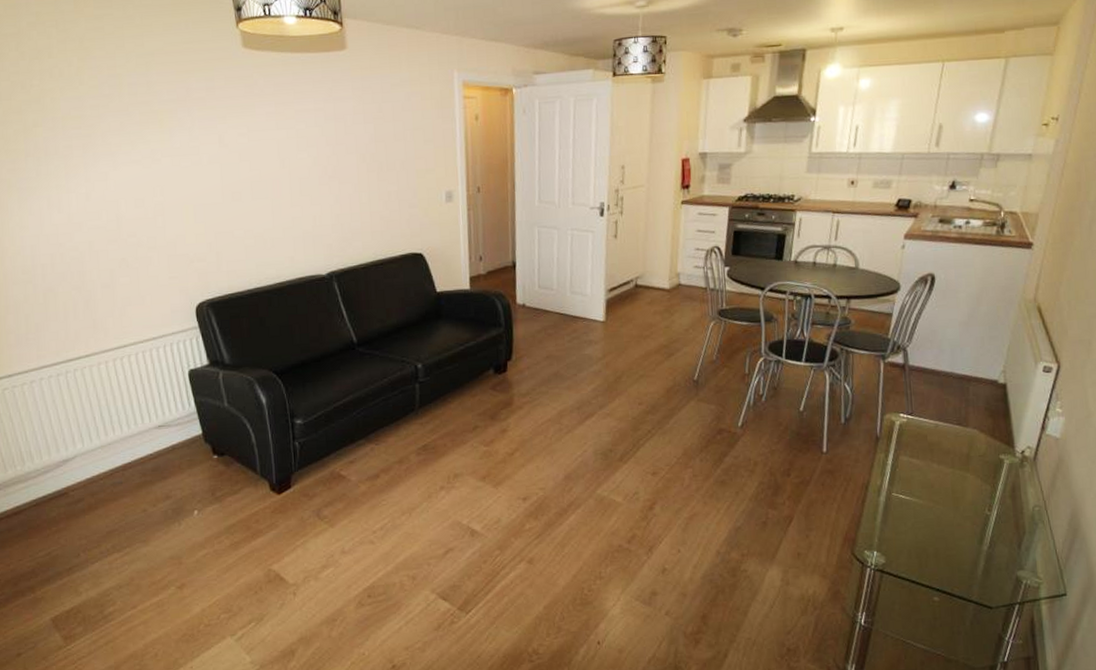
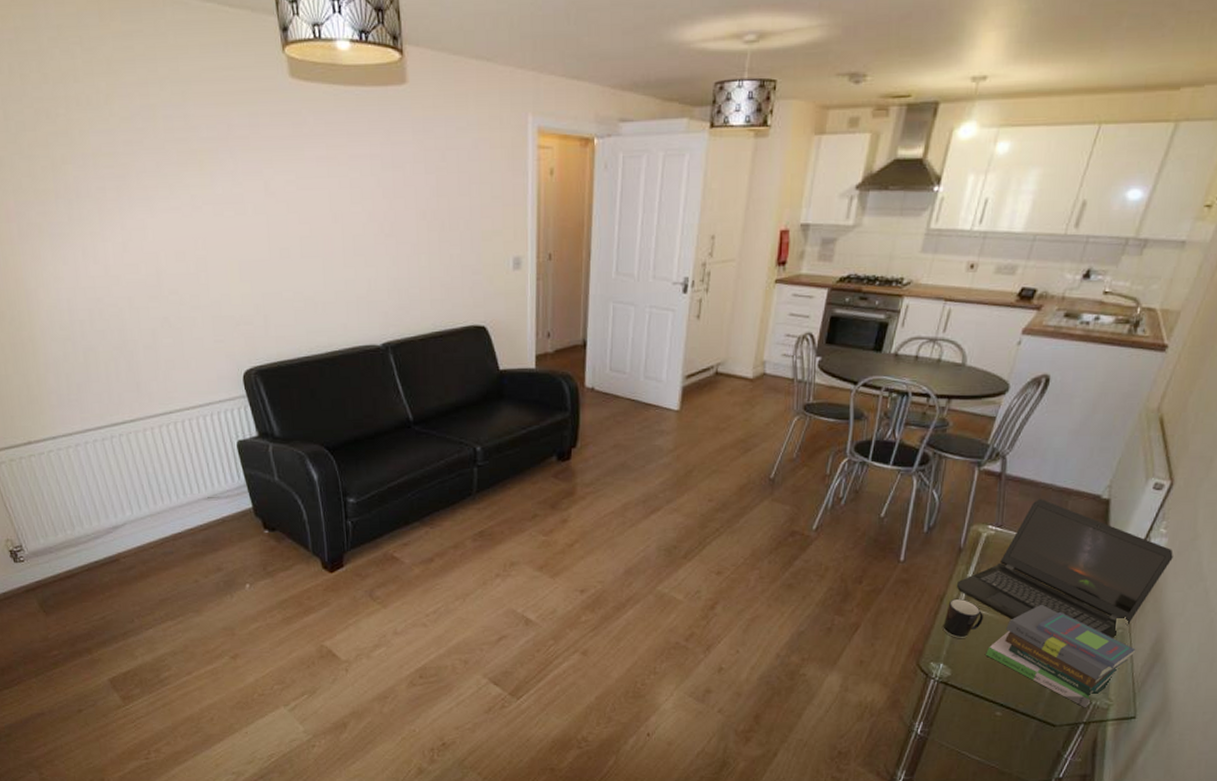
mug: none [871,485,908,526] -> present [943,598,983,639]
laptop computer: none [879,386,1073,516] -> present [957,498,1173,638]
books: none [915,486,1055,588] -> present [986,604,1136,708]

